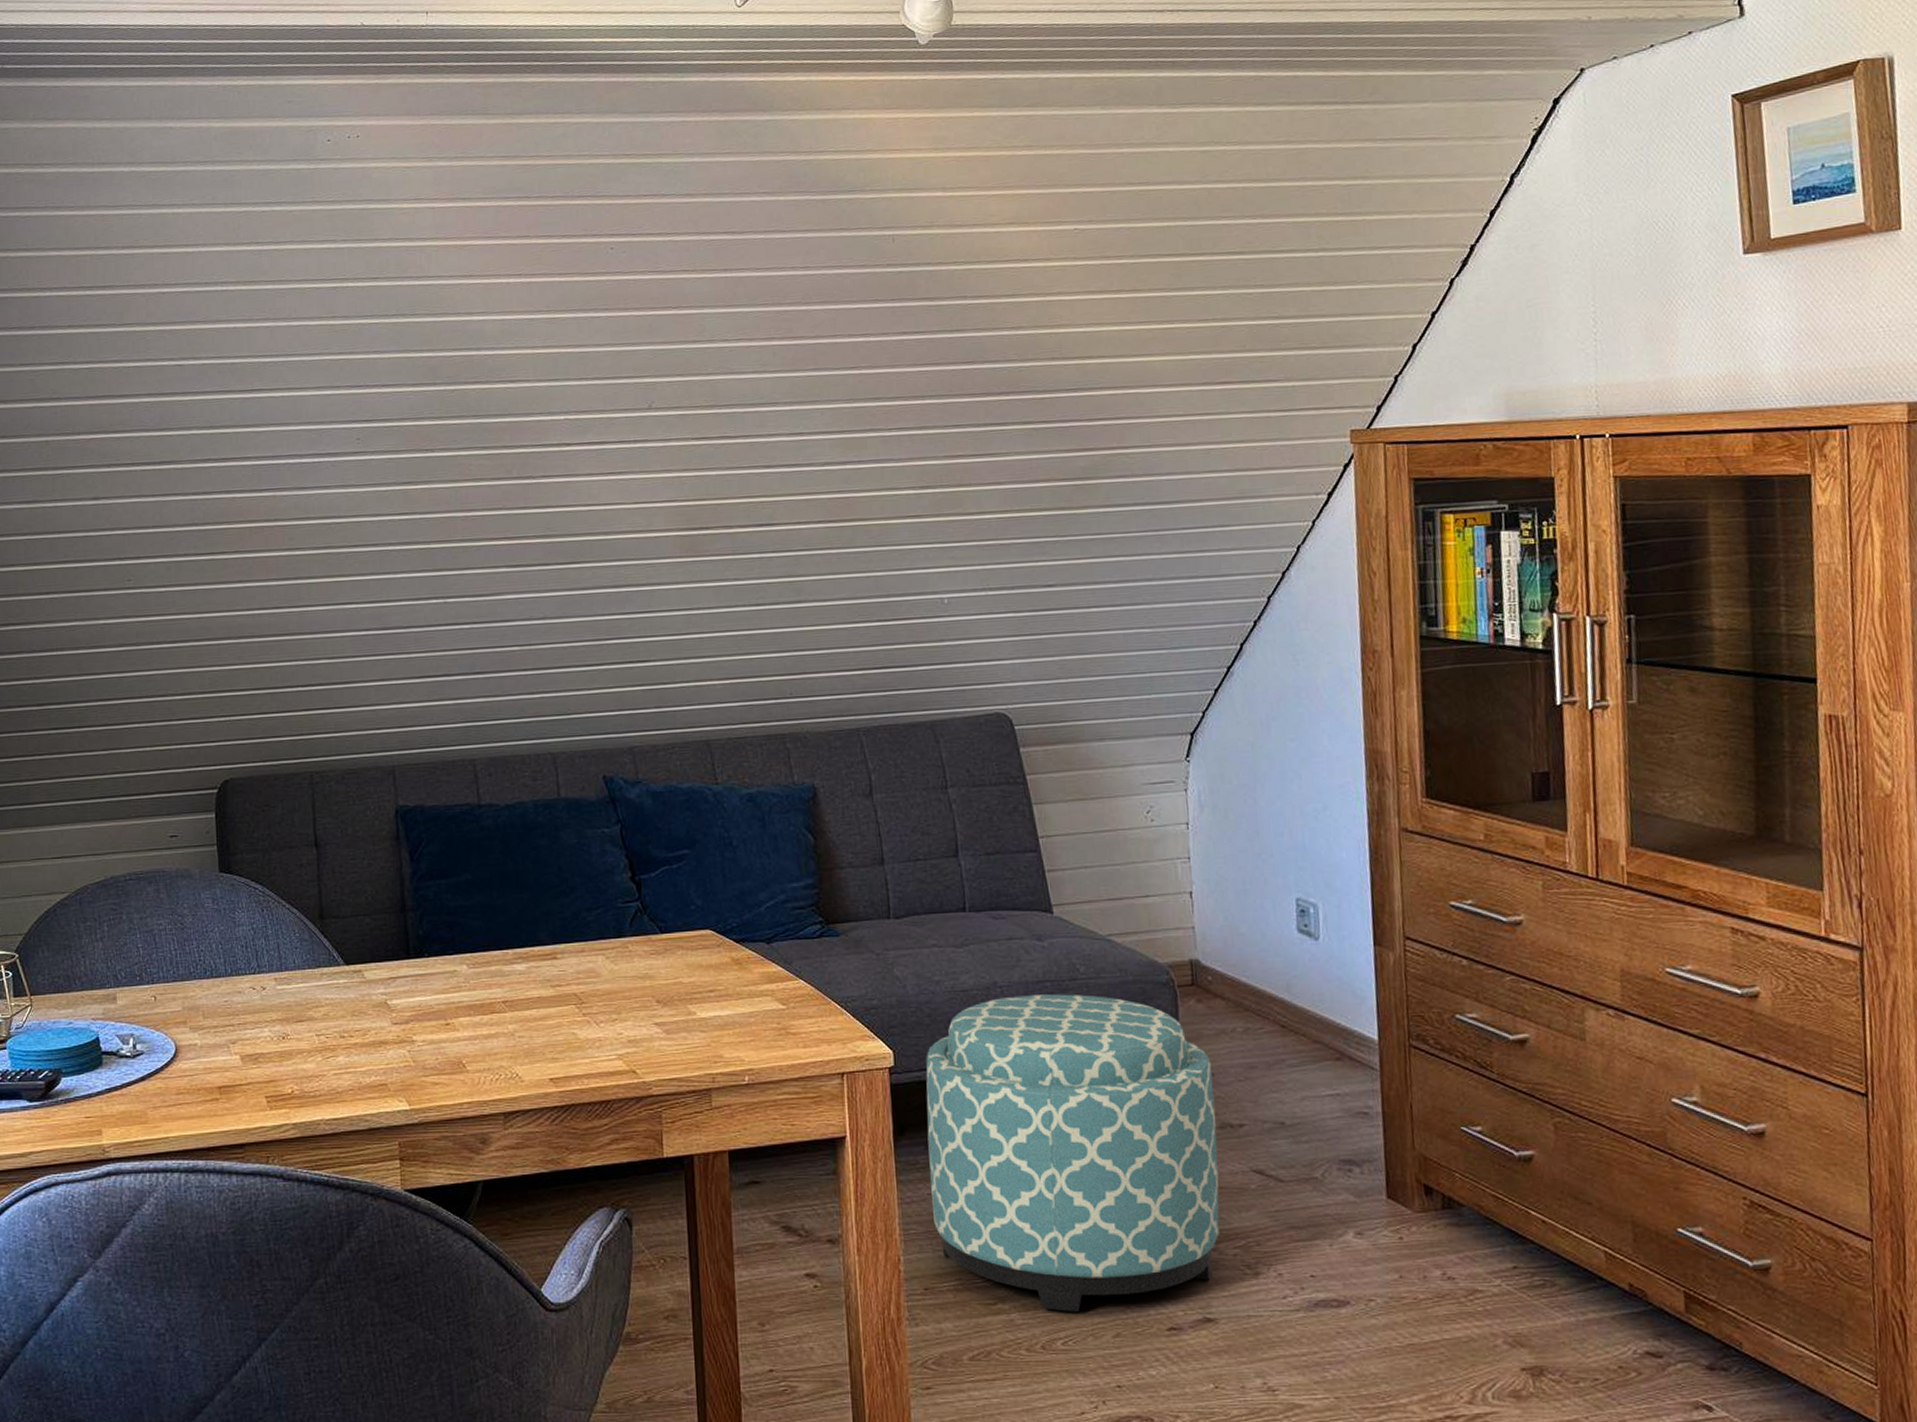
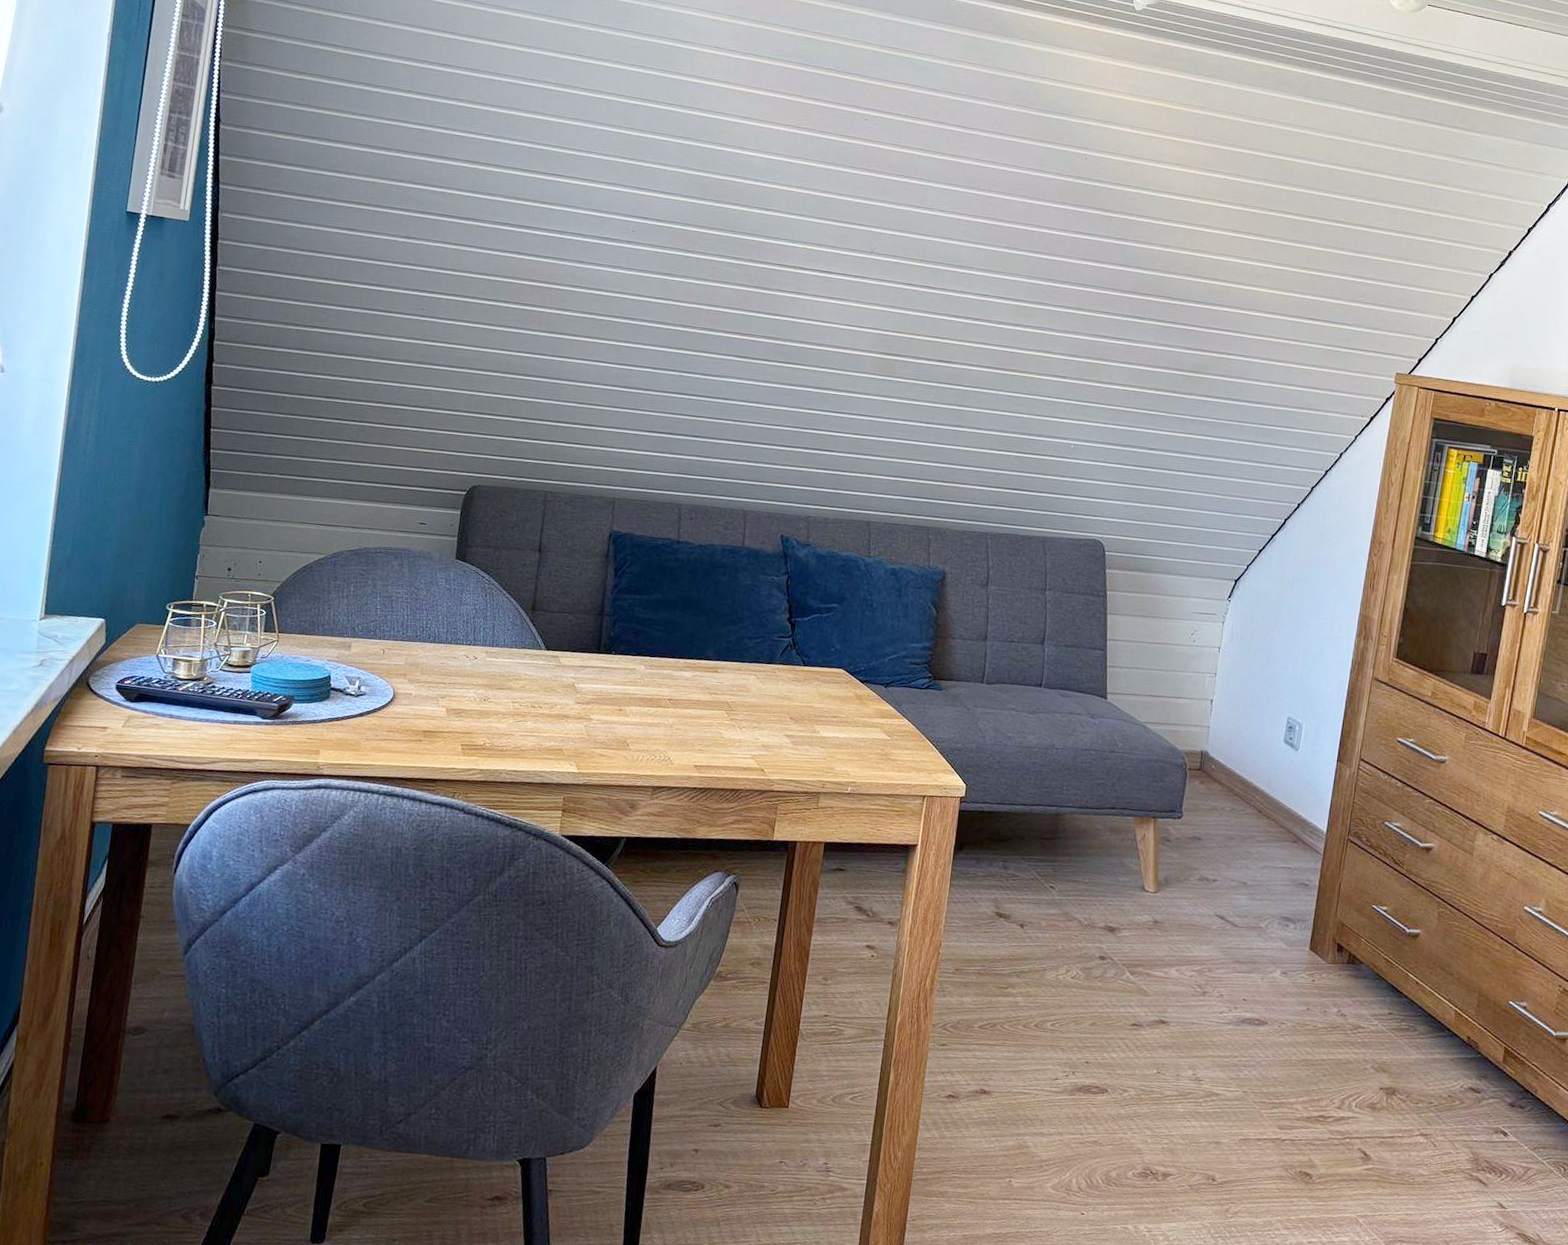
ottoman: present [926,994,1220,1312] -> none [972,757,1202,1003]

